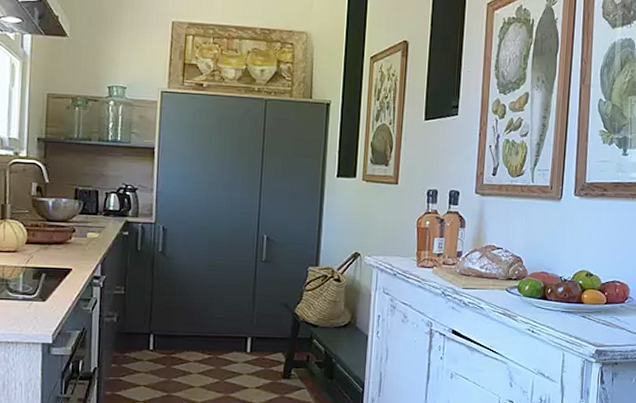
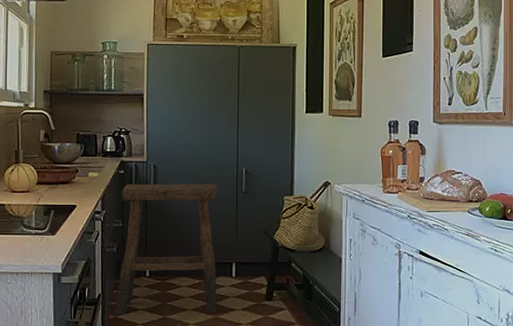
stool: none [113,246,235,392] -> present [115,183,218,315]

